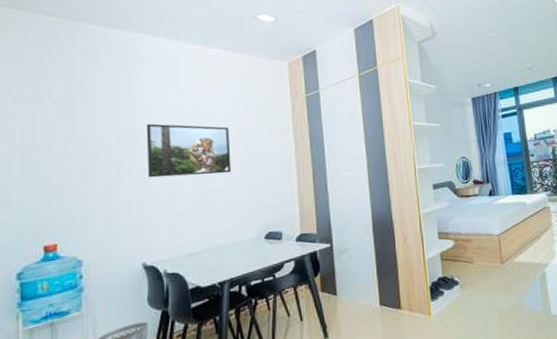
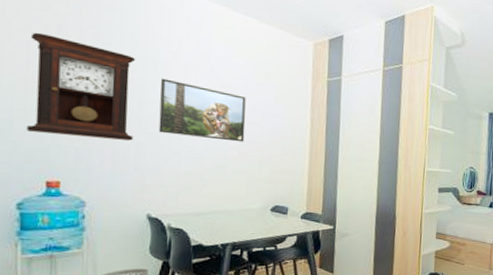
pendulum clock: none [23,102,124,199] -> present [25,32,136,141]

